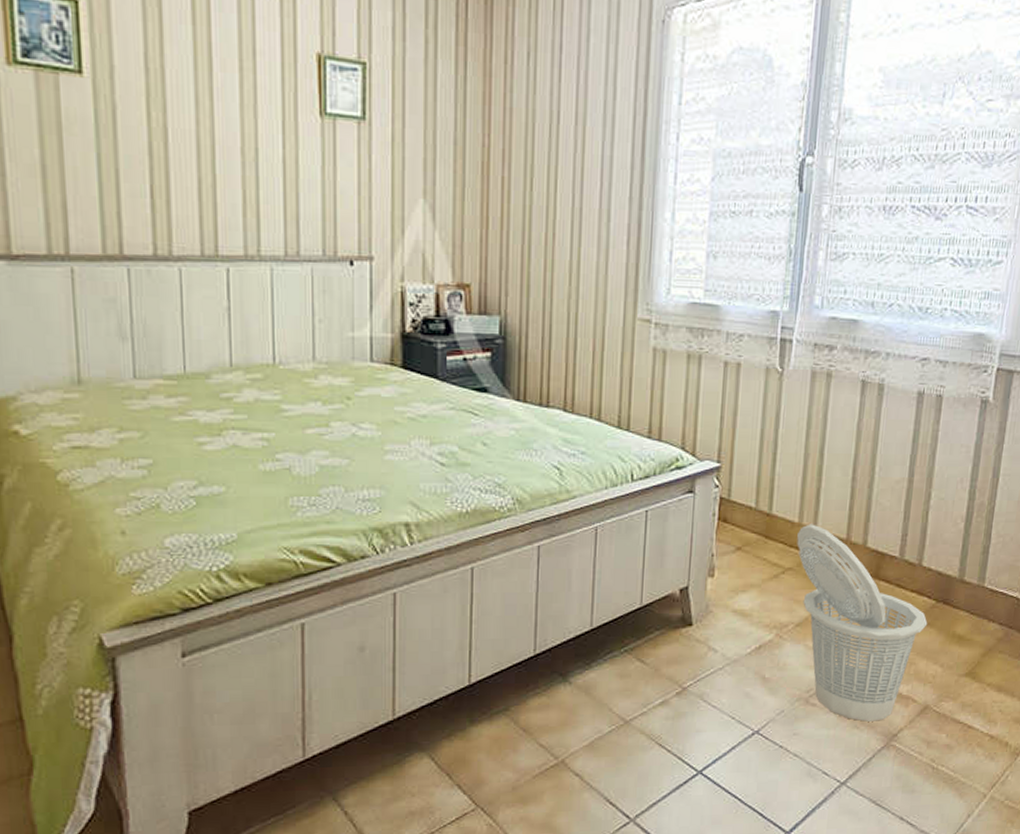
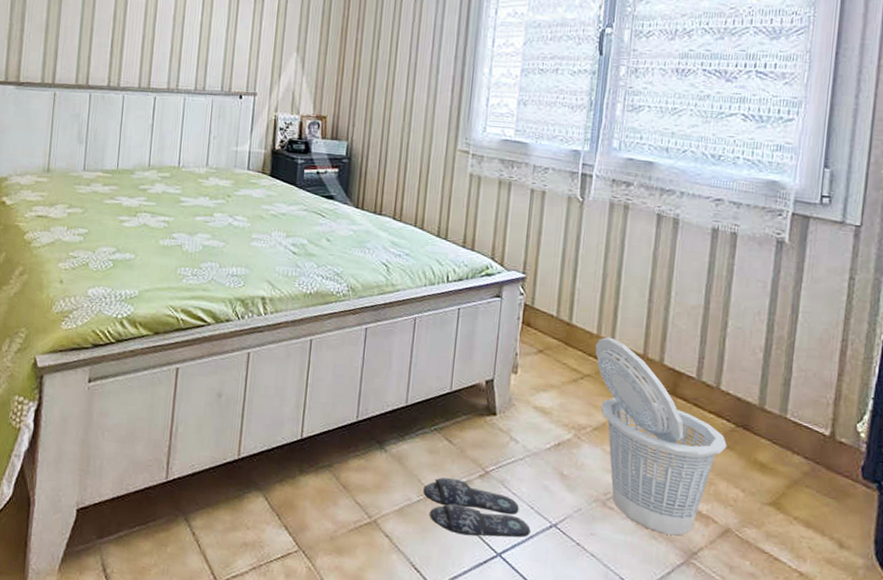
slippers: none [615,701,732,759] -> present [423,477,531,538]

